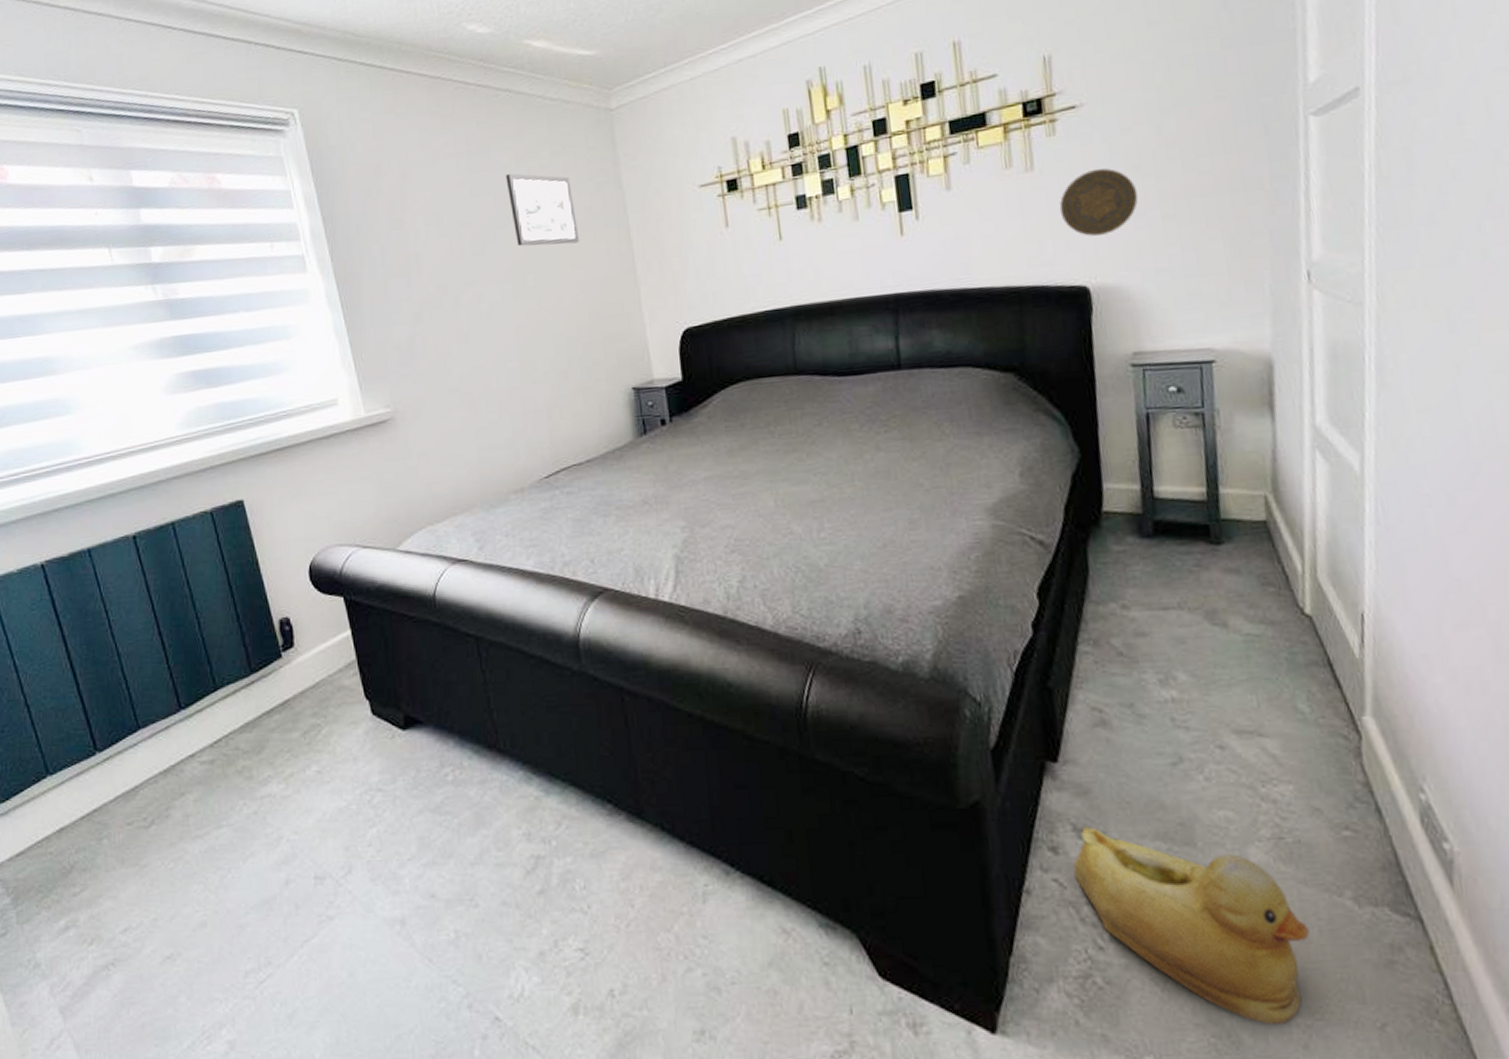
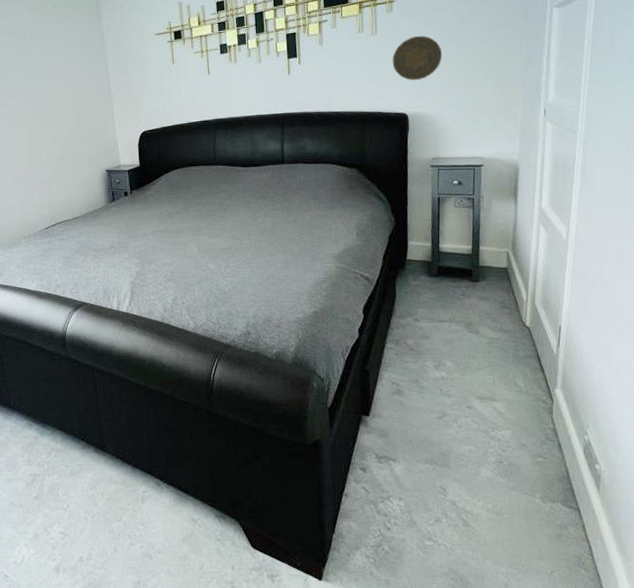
picture frame: present [505,173,580,247] -> none [22,19,73,71]
rubber duck: present [1073,826,1310,1026] -> none [375,455,513,573]

